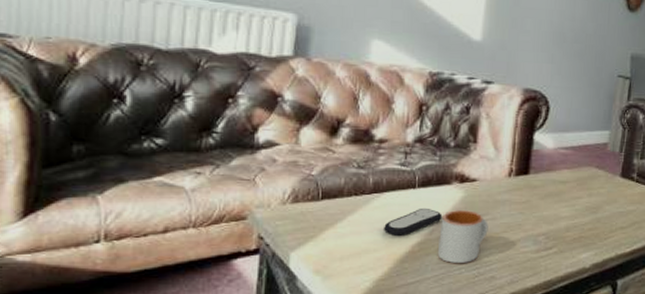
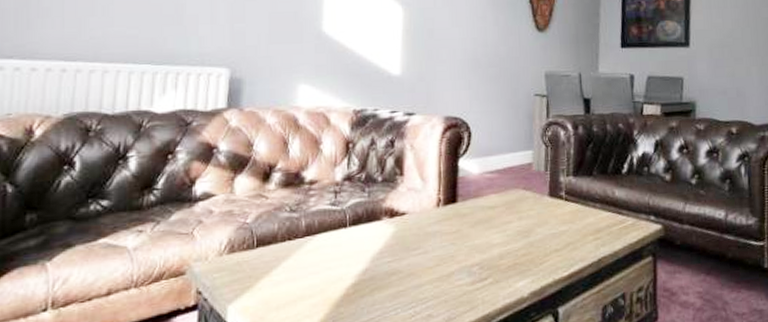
remote control: present [383,207,443,237] -> none [317,246,375,280]
mug: present [437,210,489,264] -> none [372,246,421,304]

